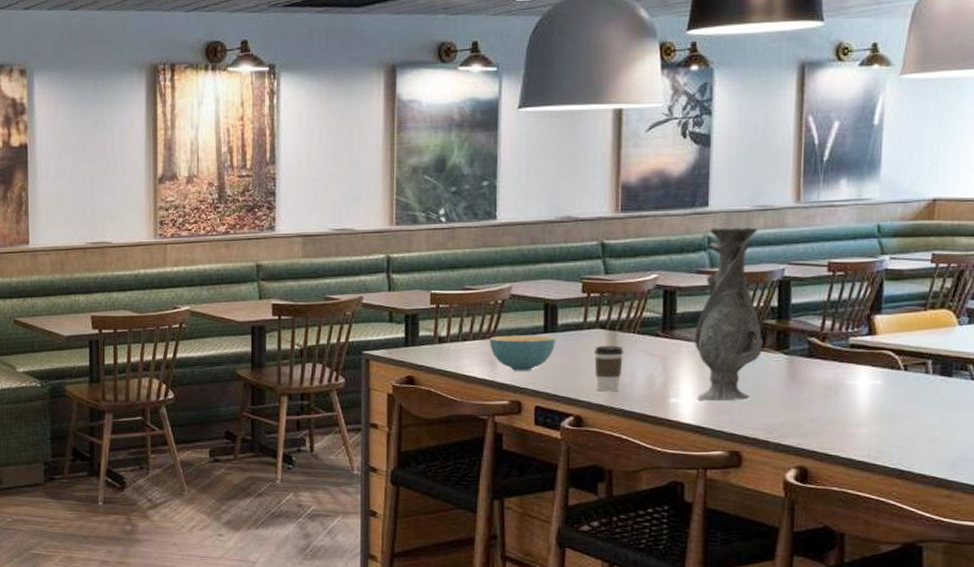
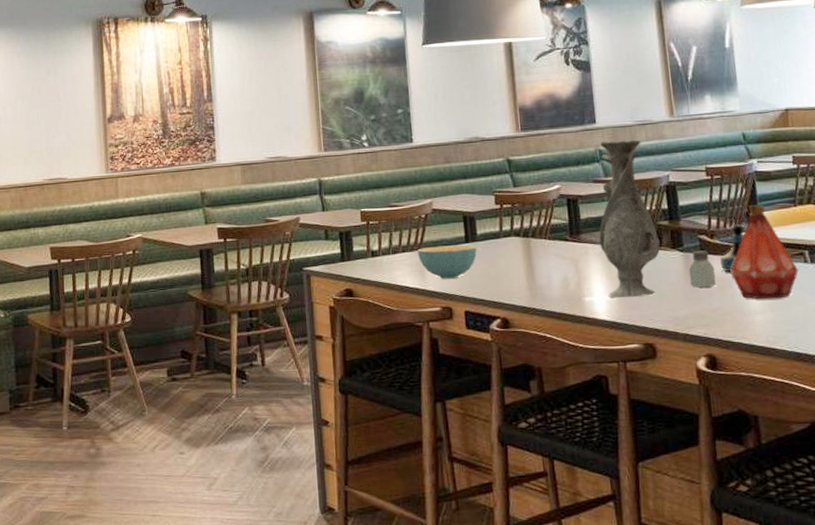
coffee cup: present [594,345,623,392] -> none [512,251,539,294]
saltshaker: none [790,354,822,395] -> present [688,250,717,288]
tequila bottle: none [829,327,865,380] -> present [720,224,747,273]
bottle: none [837,307,917,411] -> present [730,205,798,300]

